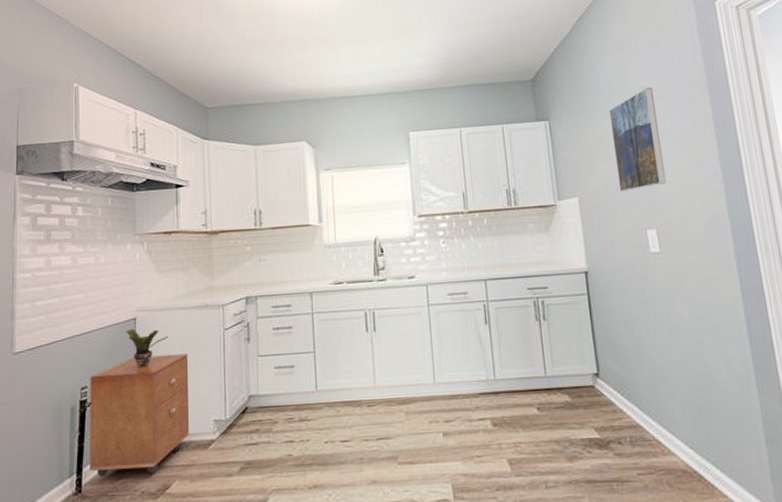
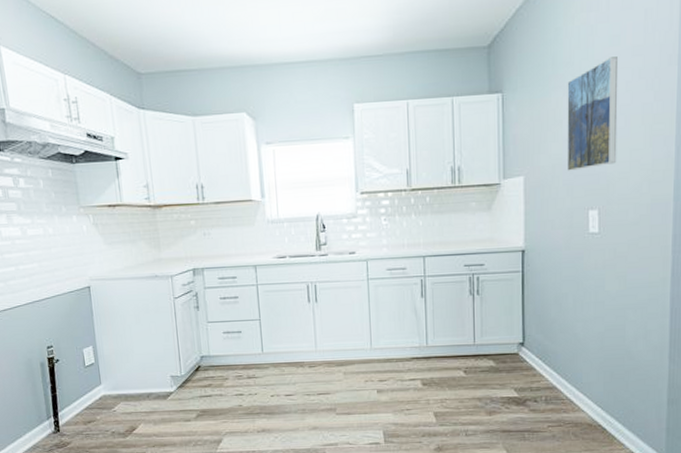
cabinet: present [90,353,189,478] -> none [54,319,149,420]
potted plant: present [126,328,168,368] -> none [82,295,122,331]

